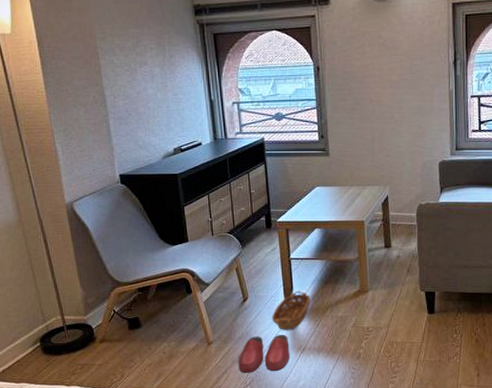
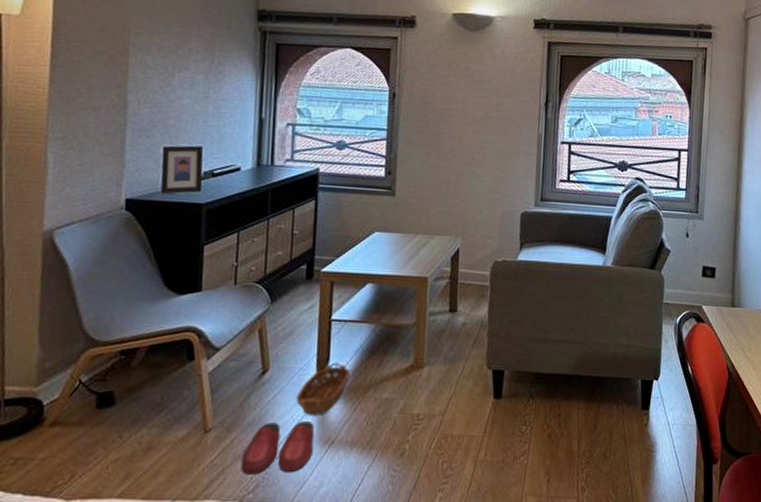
picture frame: none [139,128,175,169] -> present [160,145,204,194]

